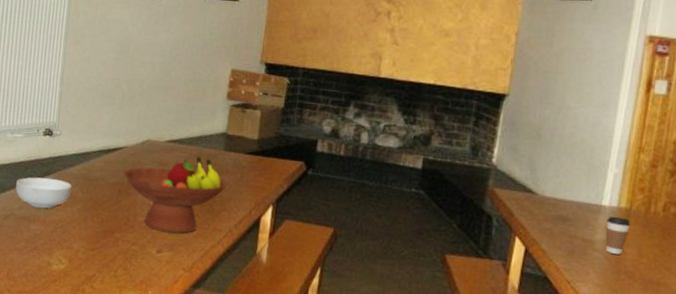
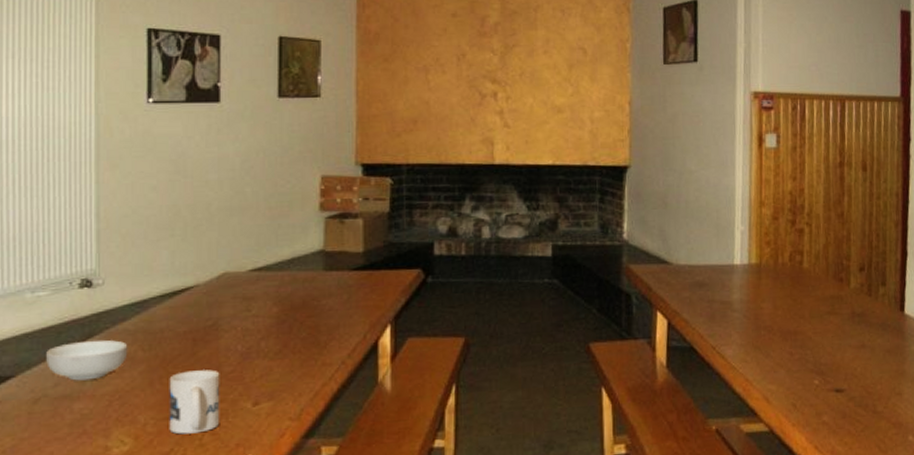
mug: none [94,214,135,267] -> present [169,369,220,435]
fruit bowl: present [123,156,228,233] -> none [197,282,334,379]
coffee cup: present [605,216,631,255] -> none [740,273,763,311]

